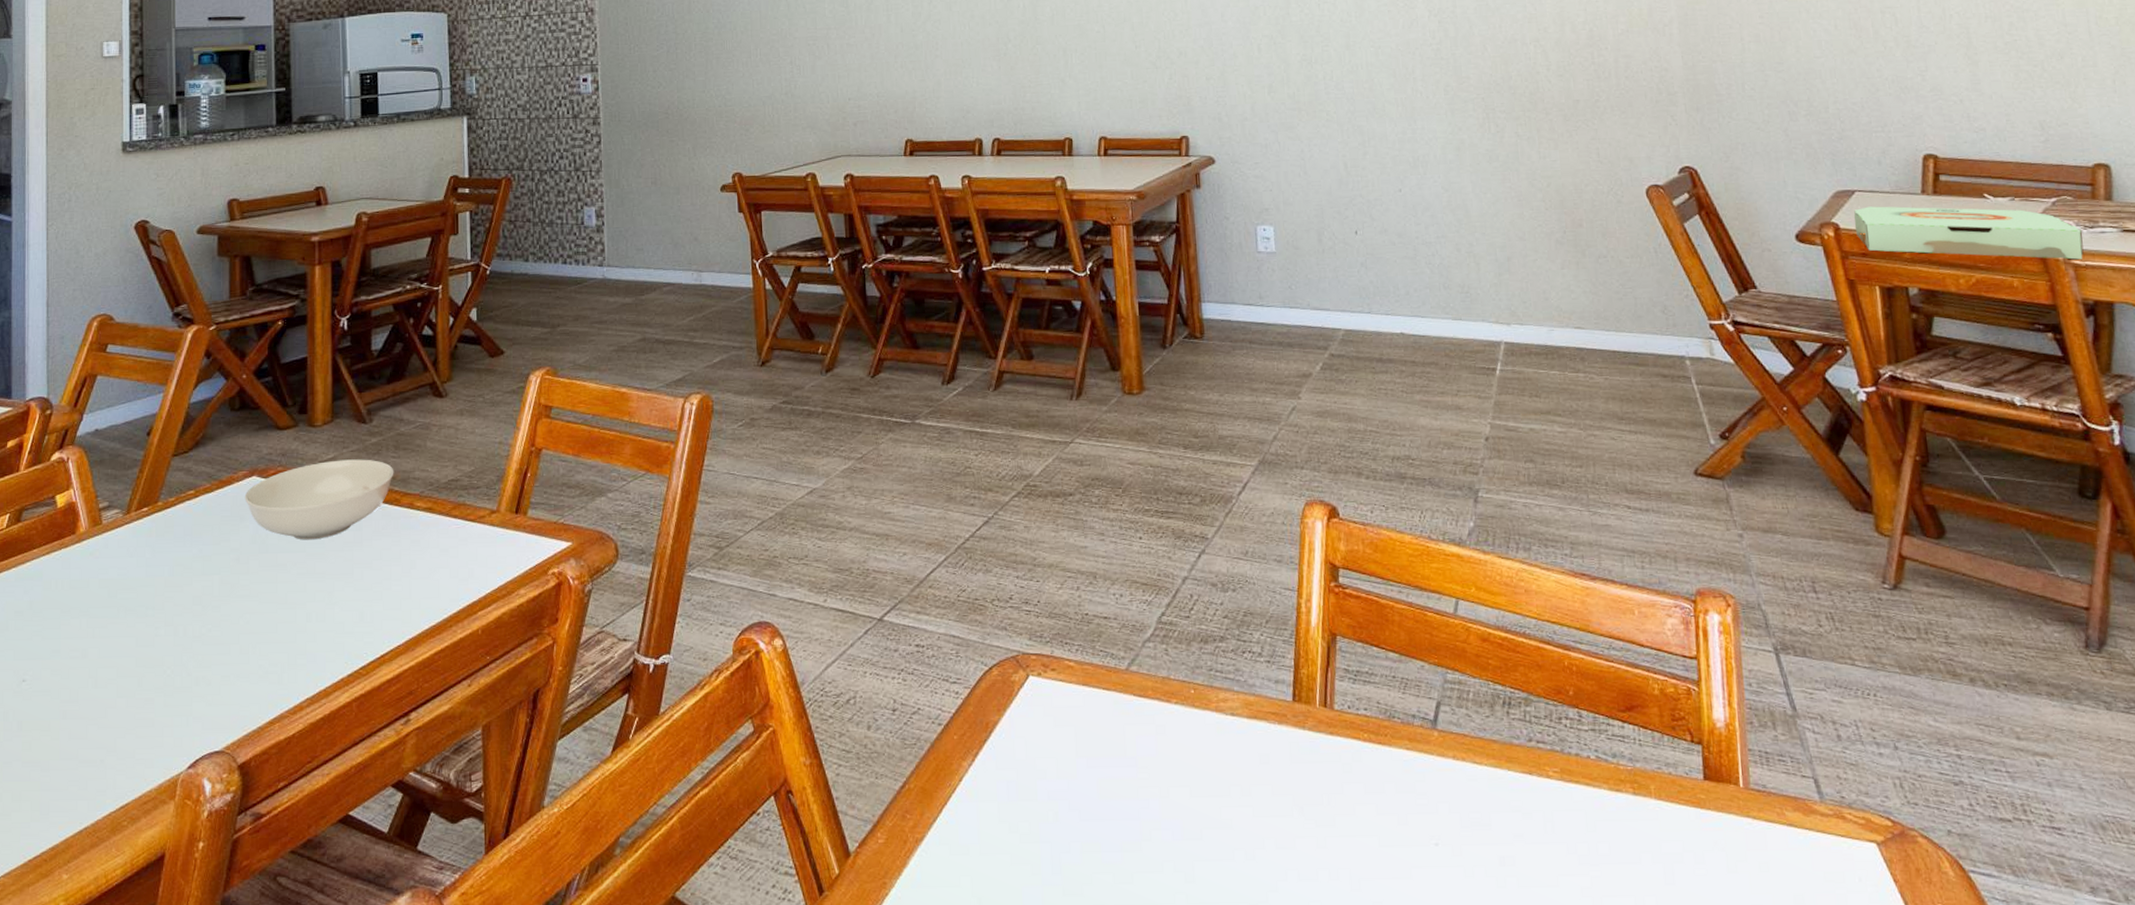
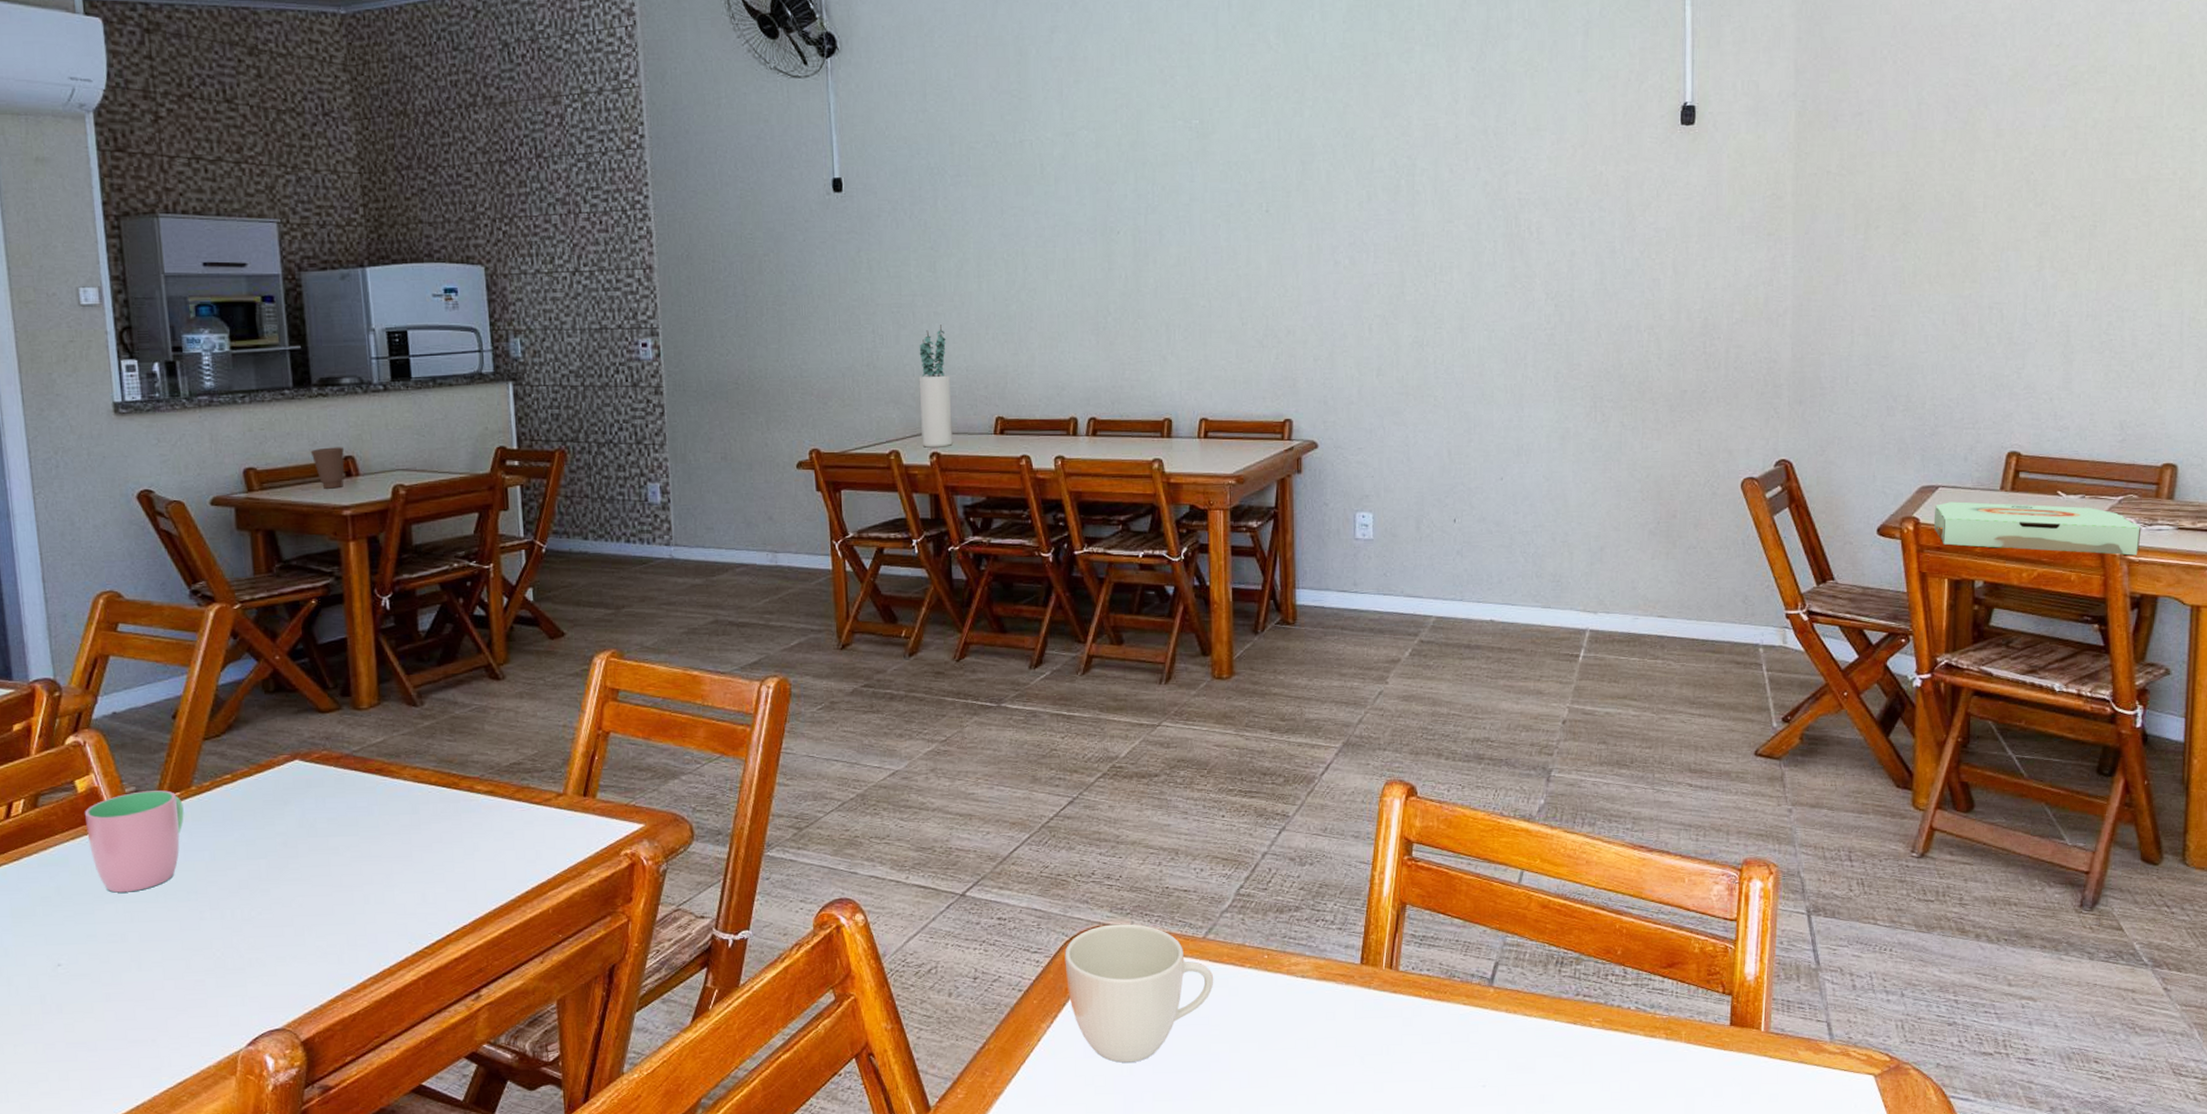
cup: none [61,506,149,608] -> present [84,790,184,893]
bowl: present [244,459,394,540] -> none [287,742,451,824]
cup: none [287,178,316,217] -> present [310,447,345,489]
vase: none [833,55,865,170] -> present [918,325,953,448]
cup: none [984,653,1140,808] -> present [1064,923,1214,1063]

